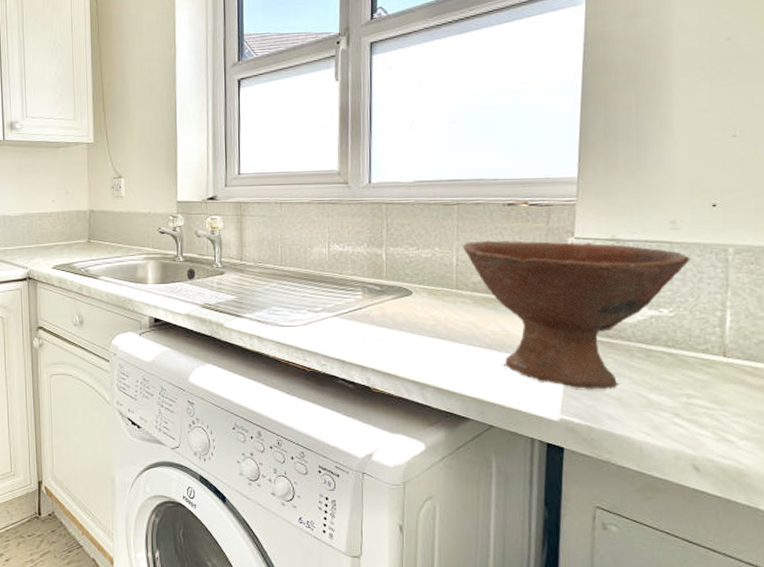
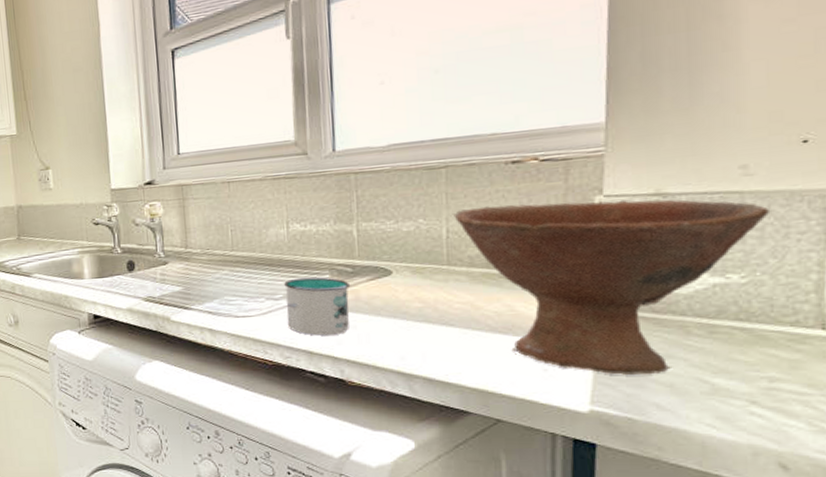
mug: none [324,293,379,346] -> present [284,277,351,336]

